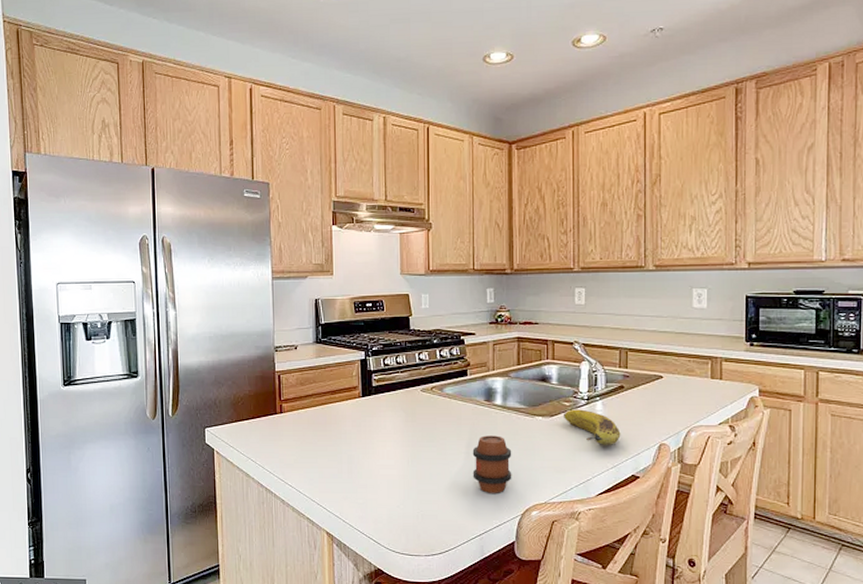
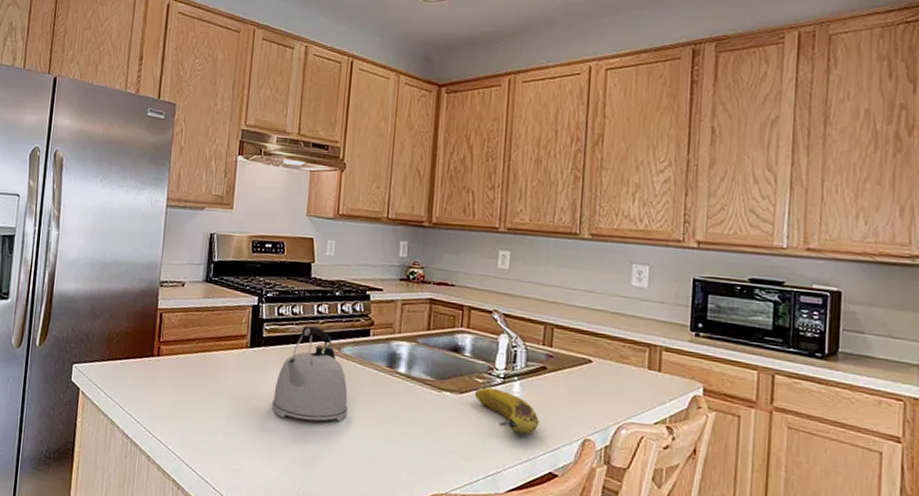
kettle: none [386,372,454,455] -> present [271,325,348,422]
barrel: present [472,435,512,493] -> none [365,407,413,476]

